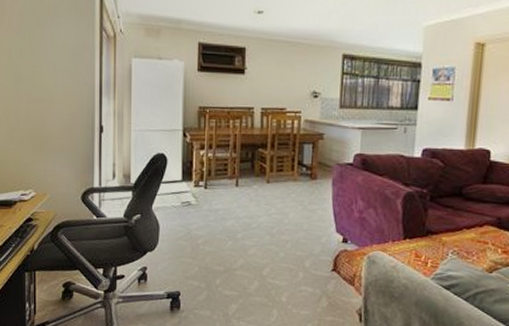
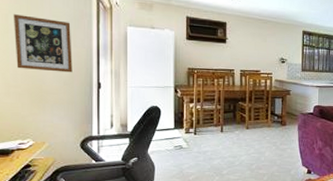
picture frame: none [16,49,74,115] -> present [13,14,73,73]

